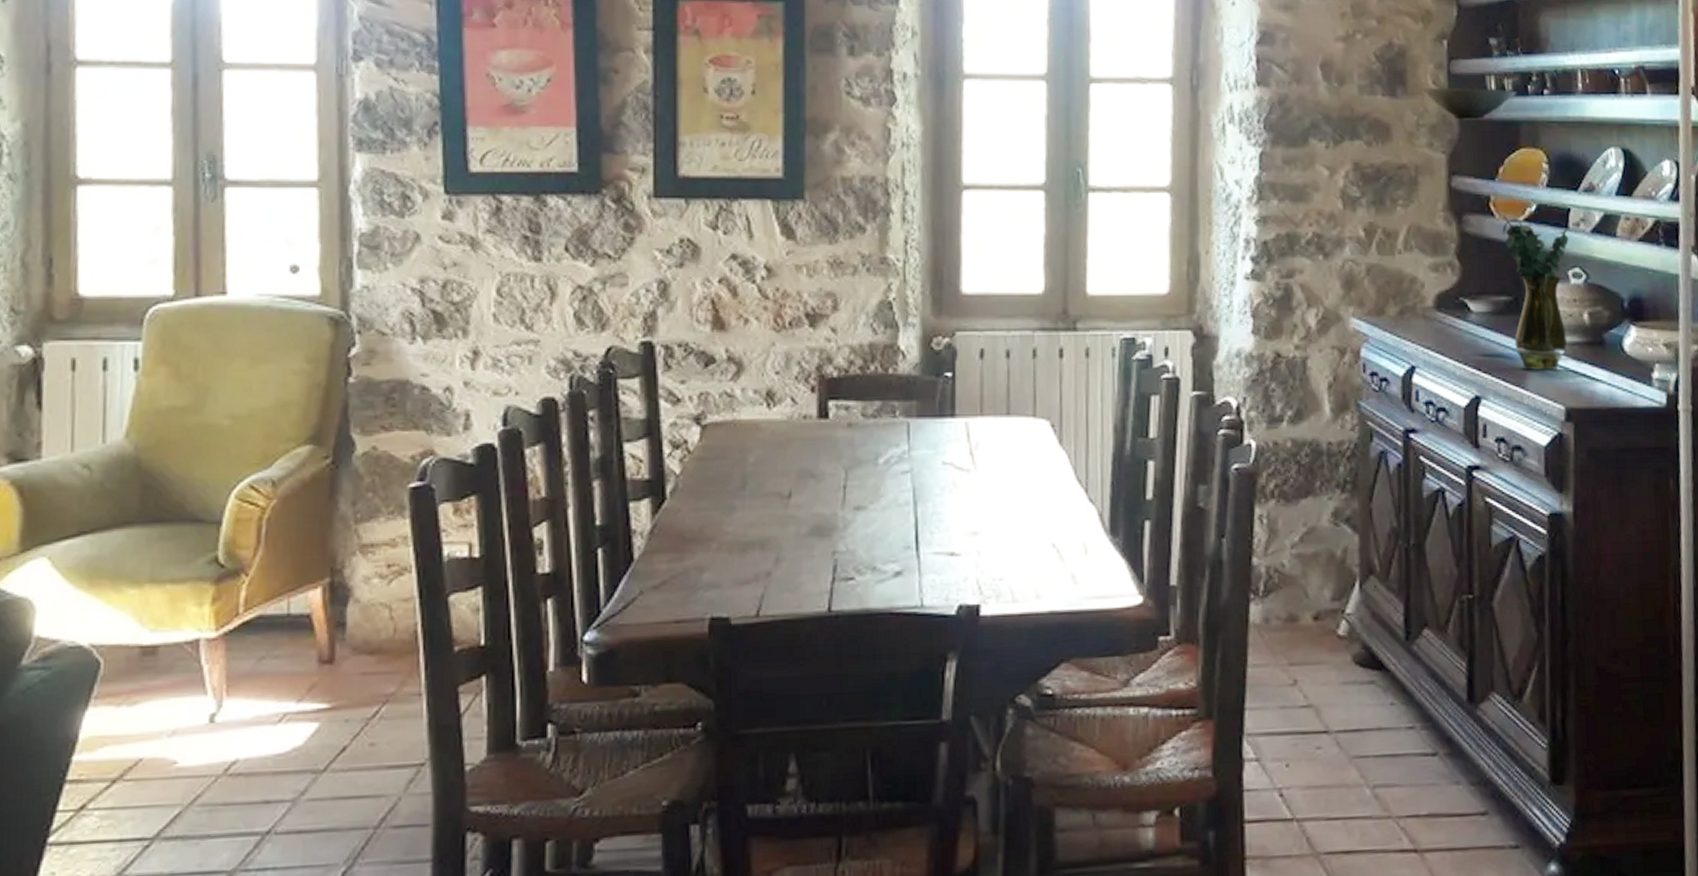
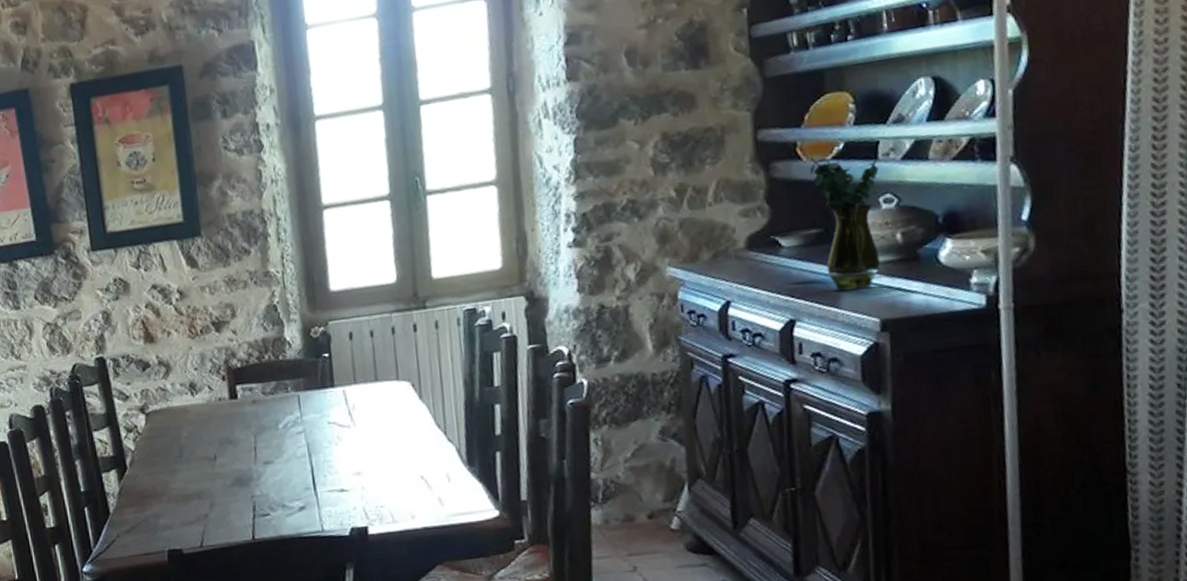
ceramic bowl: present [1422,87,1517,120] -> none [724,42,820,78]

